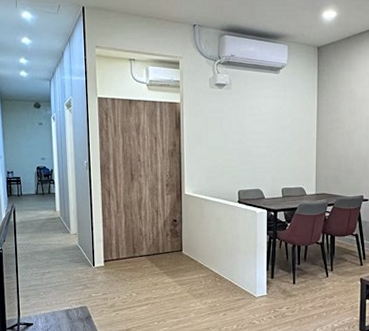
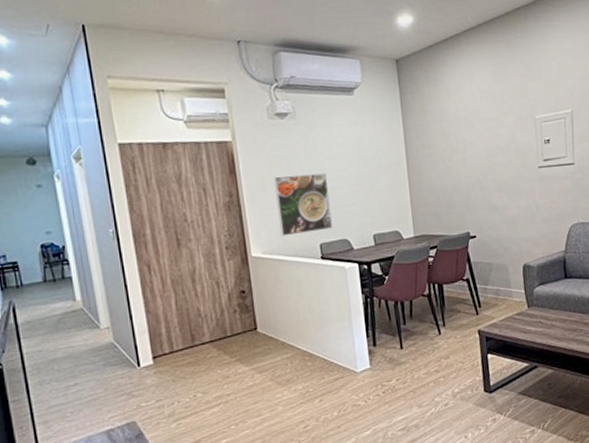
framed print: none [209,134,251,181] -> present [274,173,333,237]

